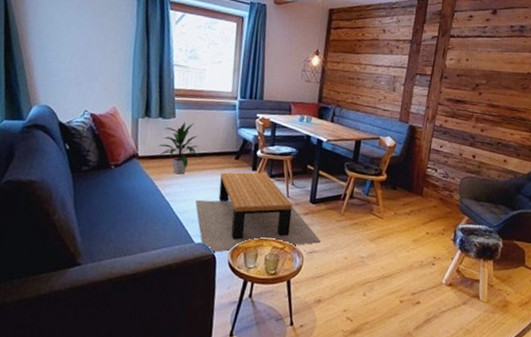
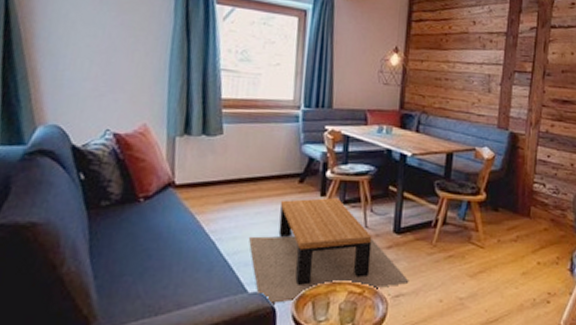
indoor plant: present [159,122,200,175] -> none [202,139,254,206]

